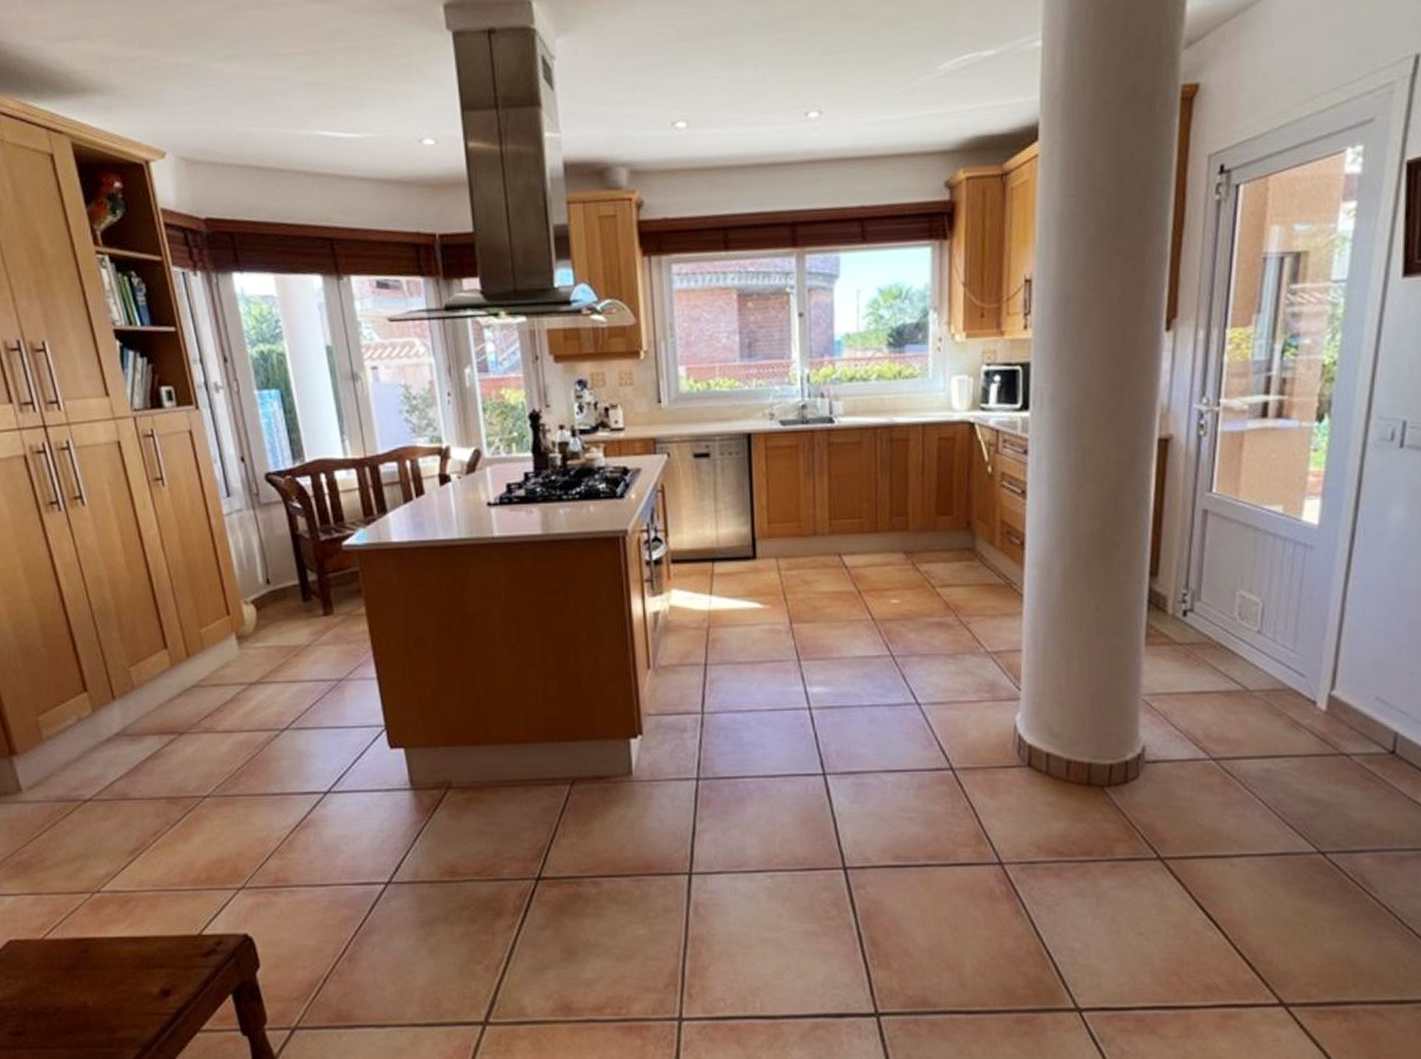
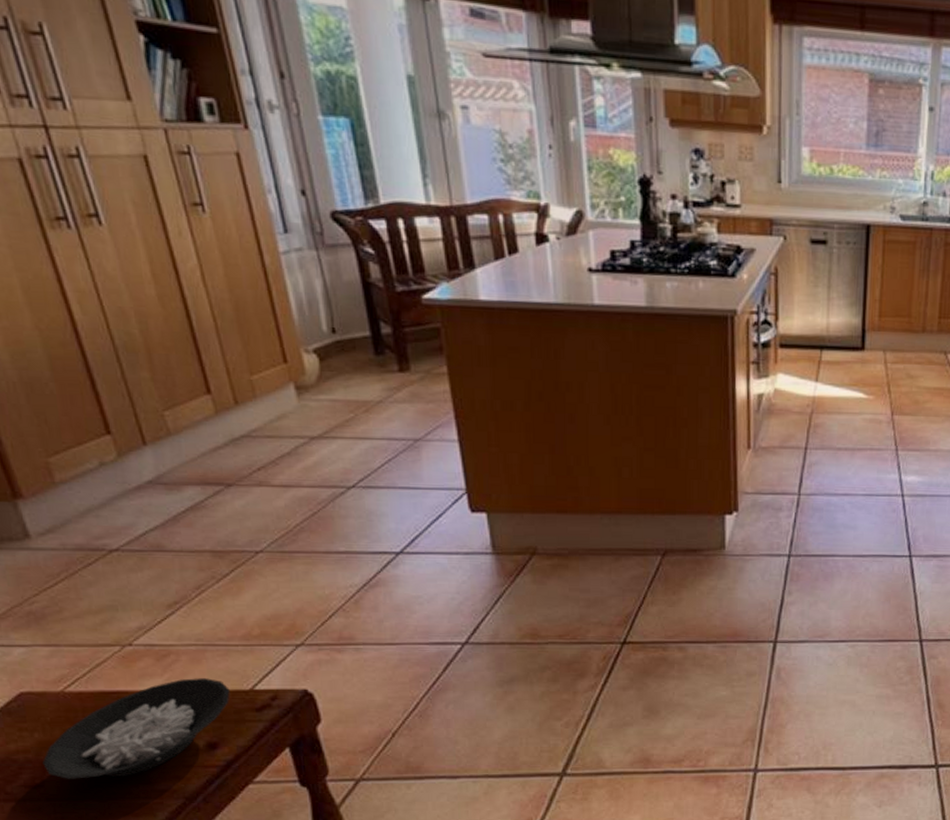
cereal bowl: none [25,924,181,1027] -> present [42,678,230,779]

